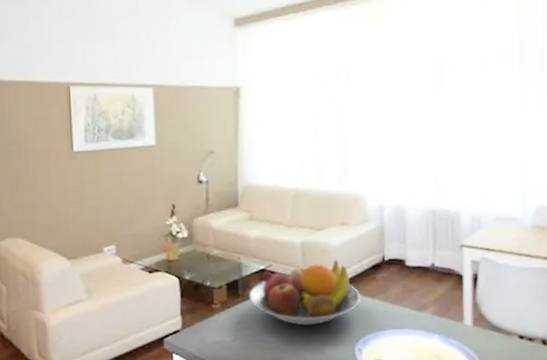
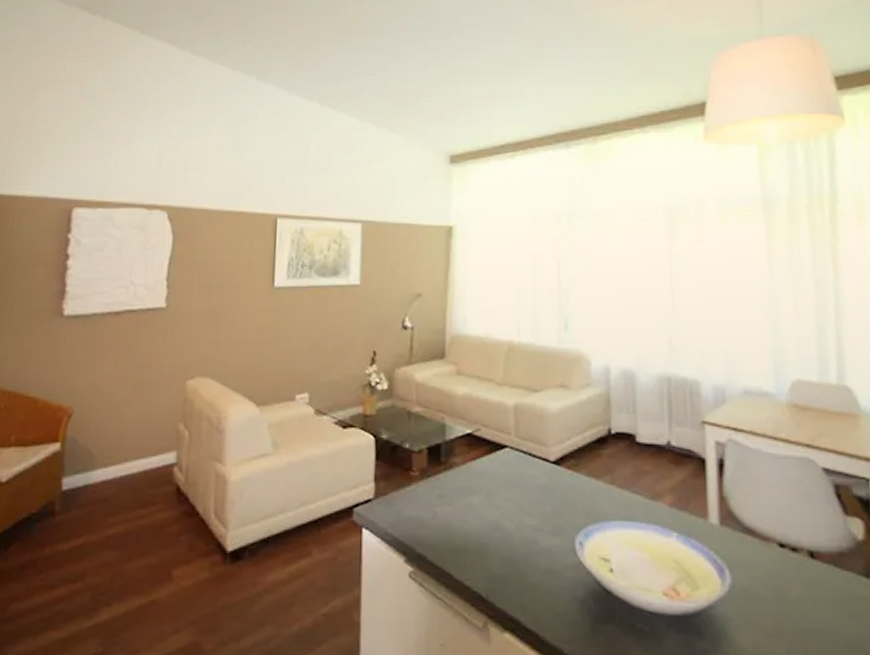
fruit bowl: present [249,260,360,326] -> none [452,429,582,507]

